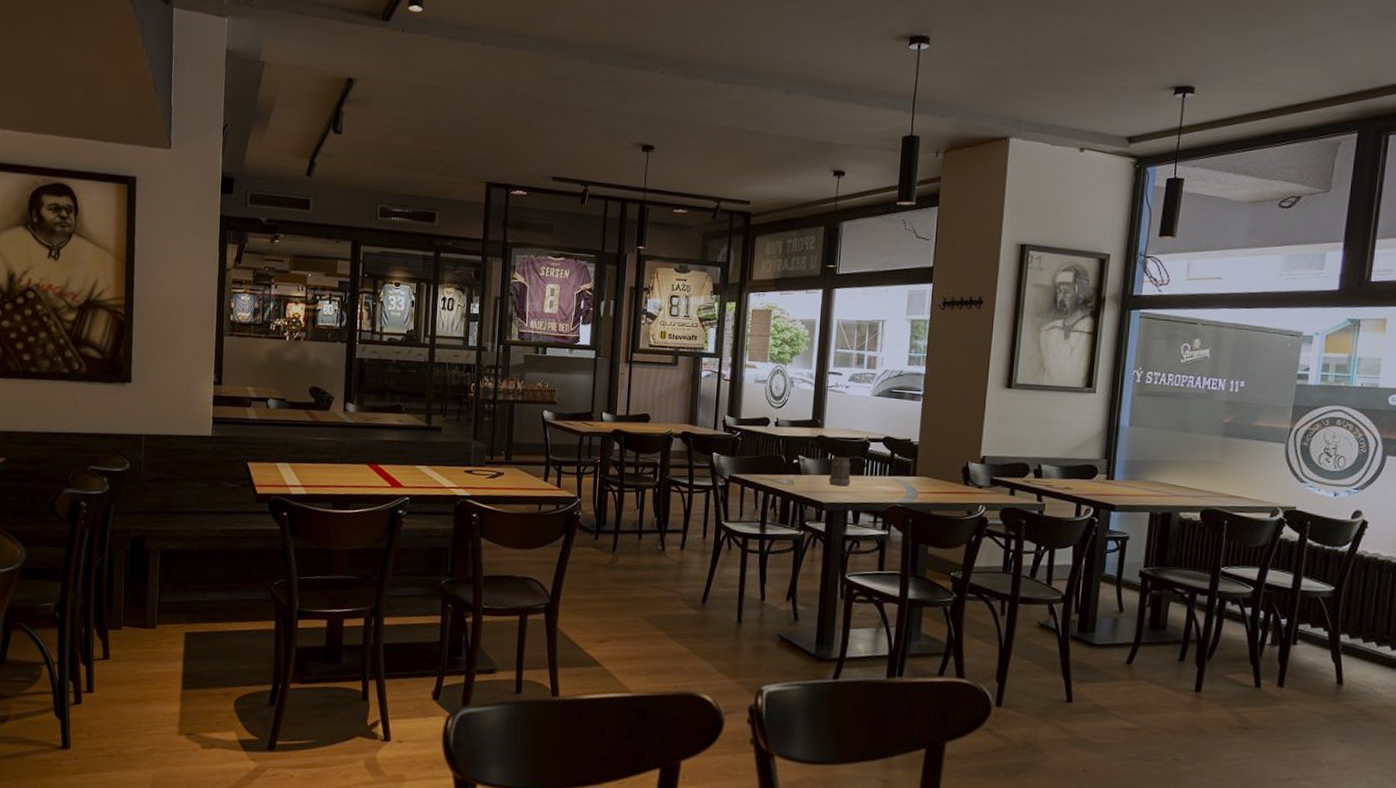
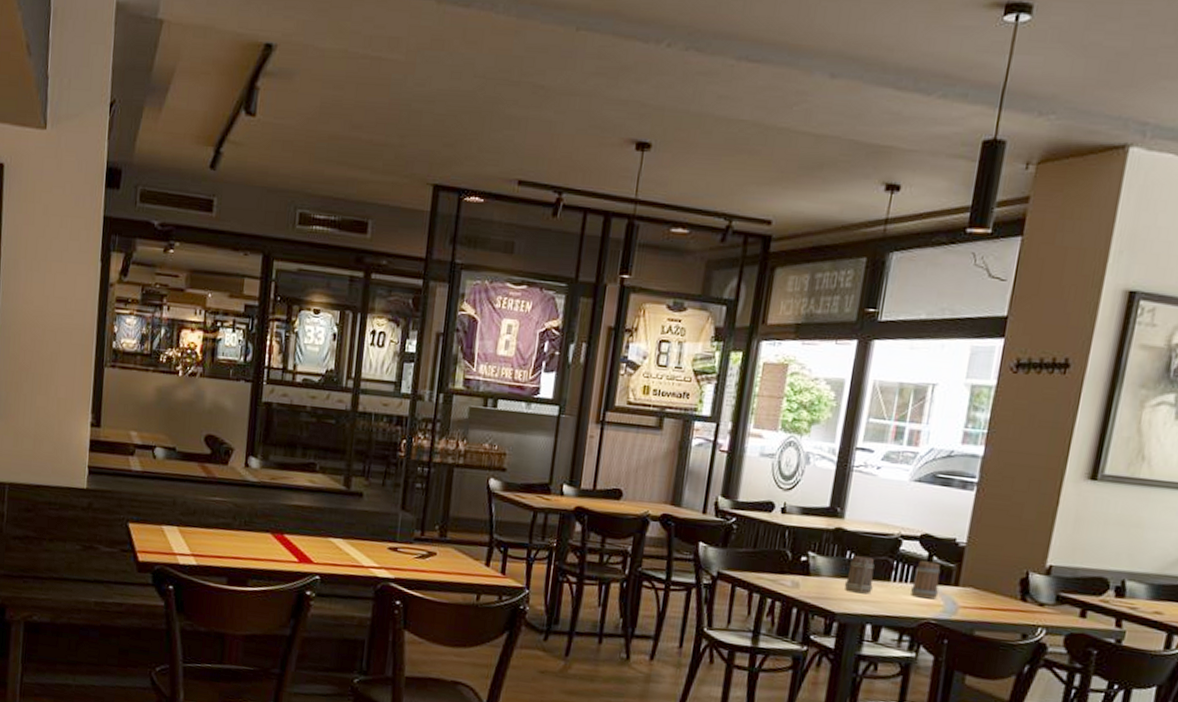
beer mug: none [880,458,902,488] -> present [911,560,941,600]

